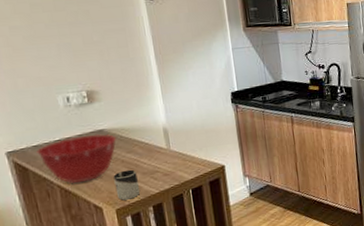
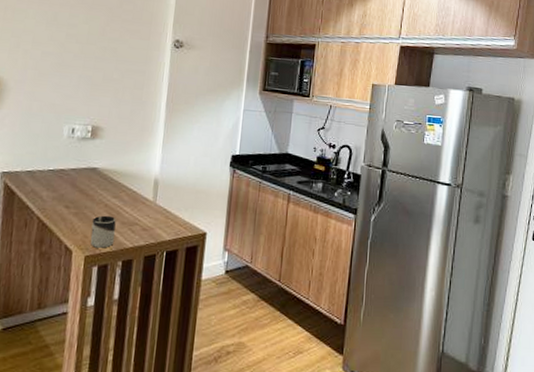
mixing bowl: present [36,134,116,184] -> none [28,170,107,220]

